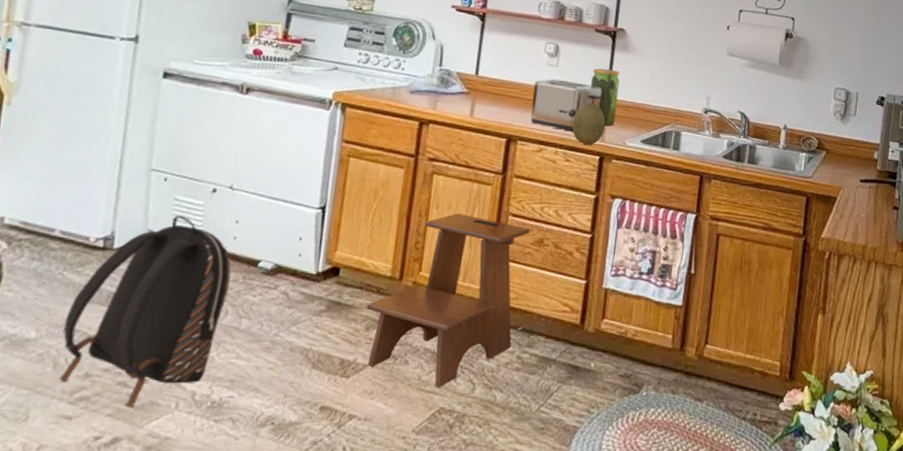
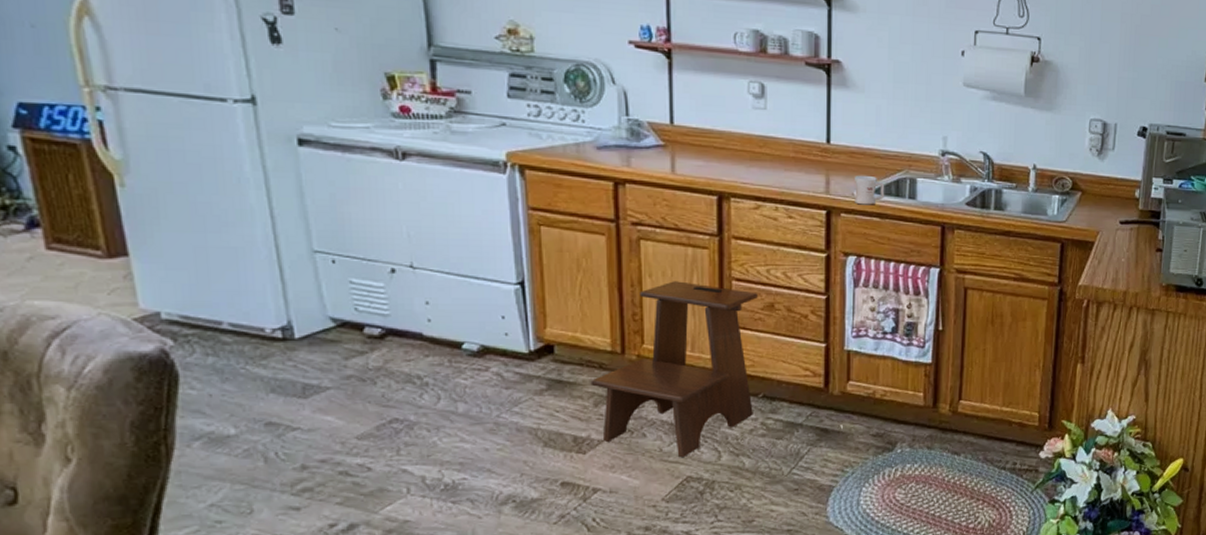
backpack: present [58,215,232,407] -> none [262,300,435,495]
toaster: present [530,79,602,132] -> none [741,124,820,185]
fruit: present [572,102,605,145] -> none [791,150,828,198]
jar: present [590,68,620,126] -> none [806,109,840,176]
mug: none [625,126,653,154] -> present [854,175,885,205]

